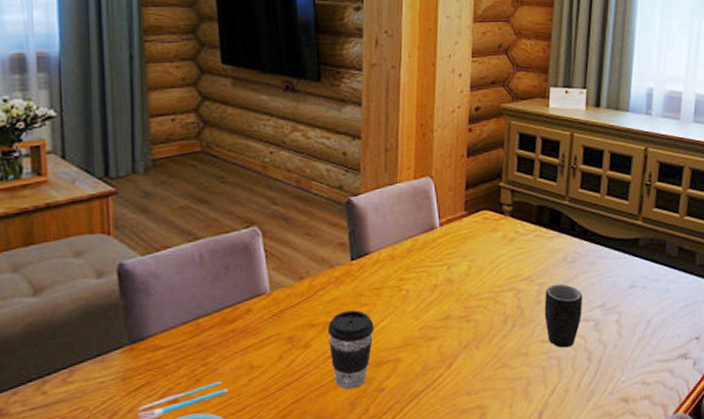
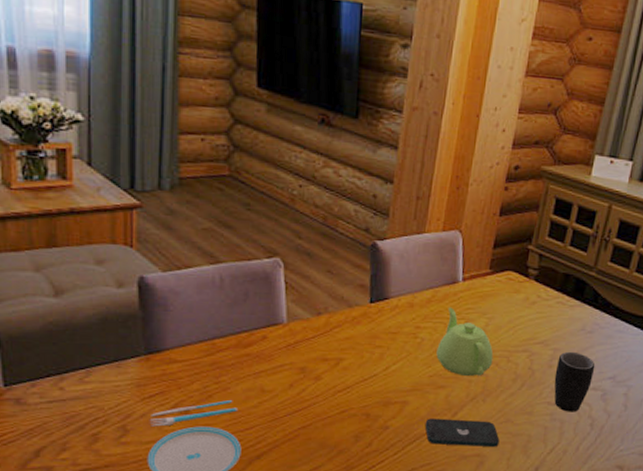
coffee cup: present [327,310,374,390] -> none [339,350,386,424]
smartphone: none [420,368,499,401] -> present [425,418,500,447]
teapot: none [423,254,481,324] -> present [436,307,494,376]

